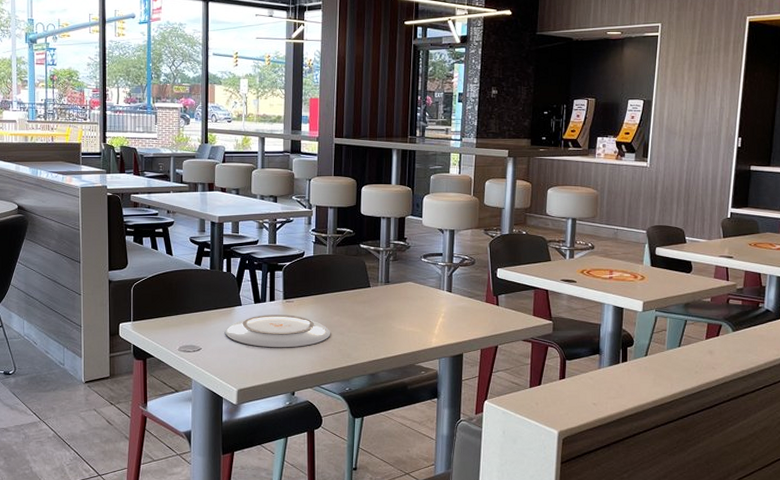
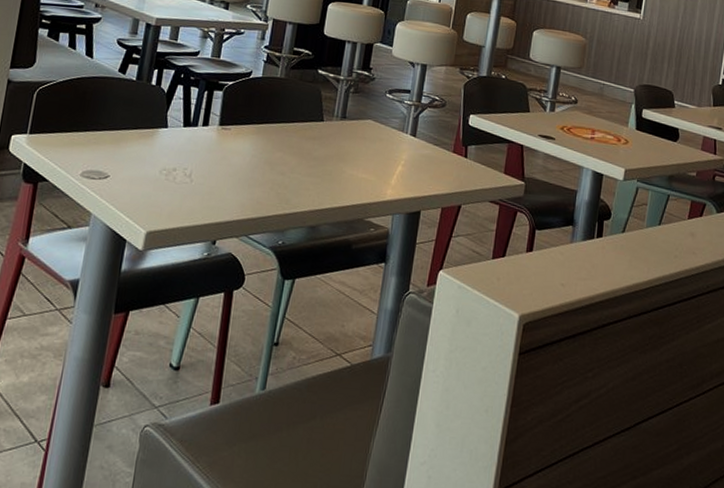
plate: present [225,315,330,348] -> none [142,141,270,186]

